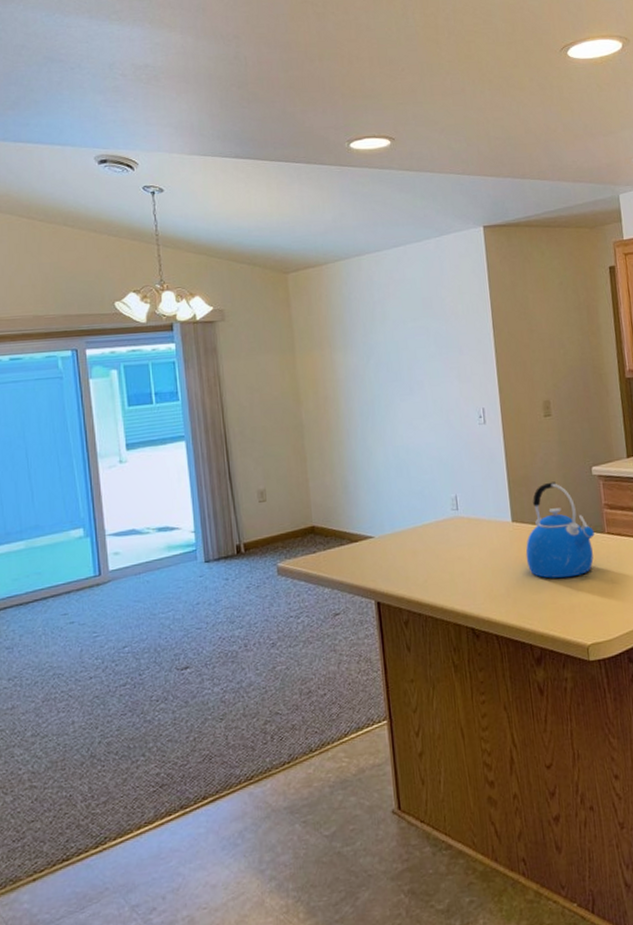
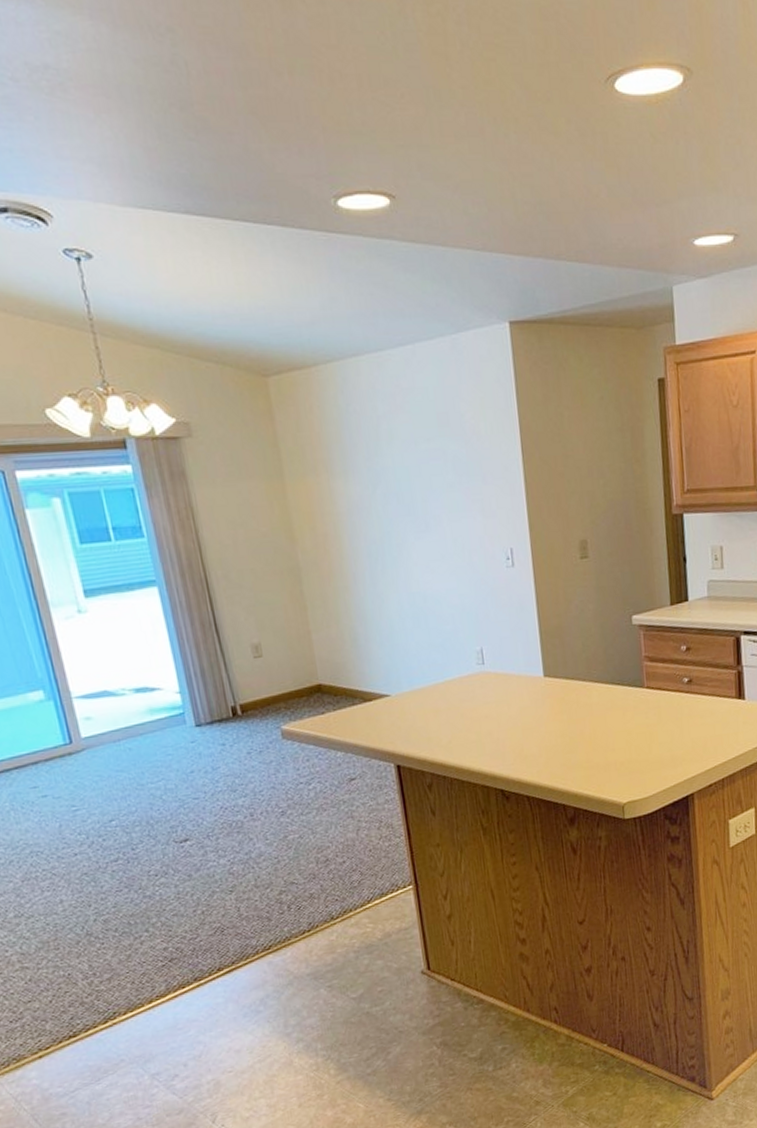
kettle: present [525,481,594,579] -> none [559,632,633,737]

